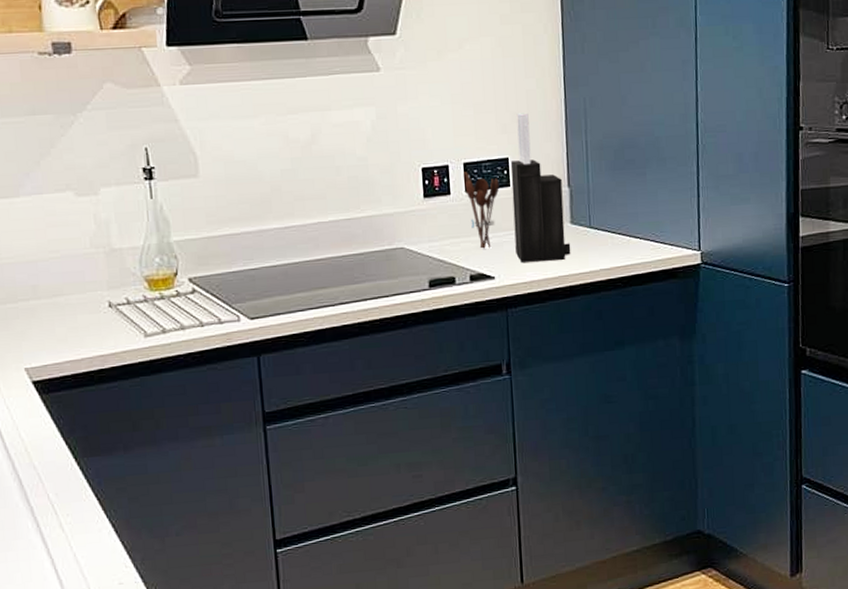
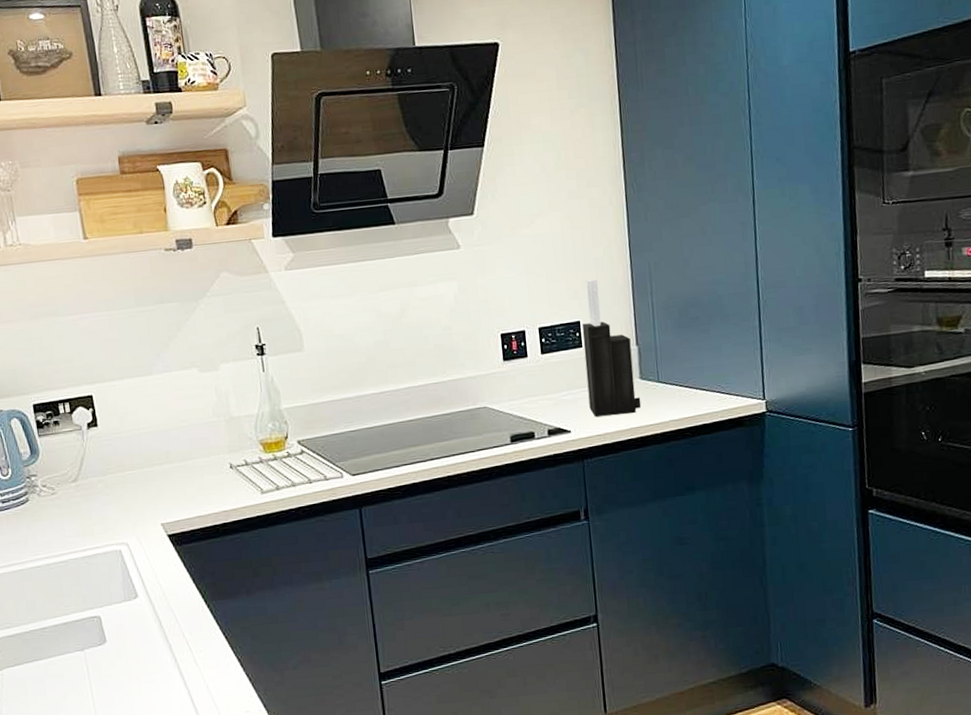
utensil holder: present [463,172,500,249] -> none [538,335,573,406]

